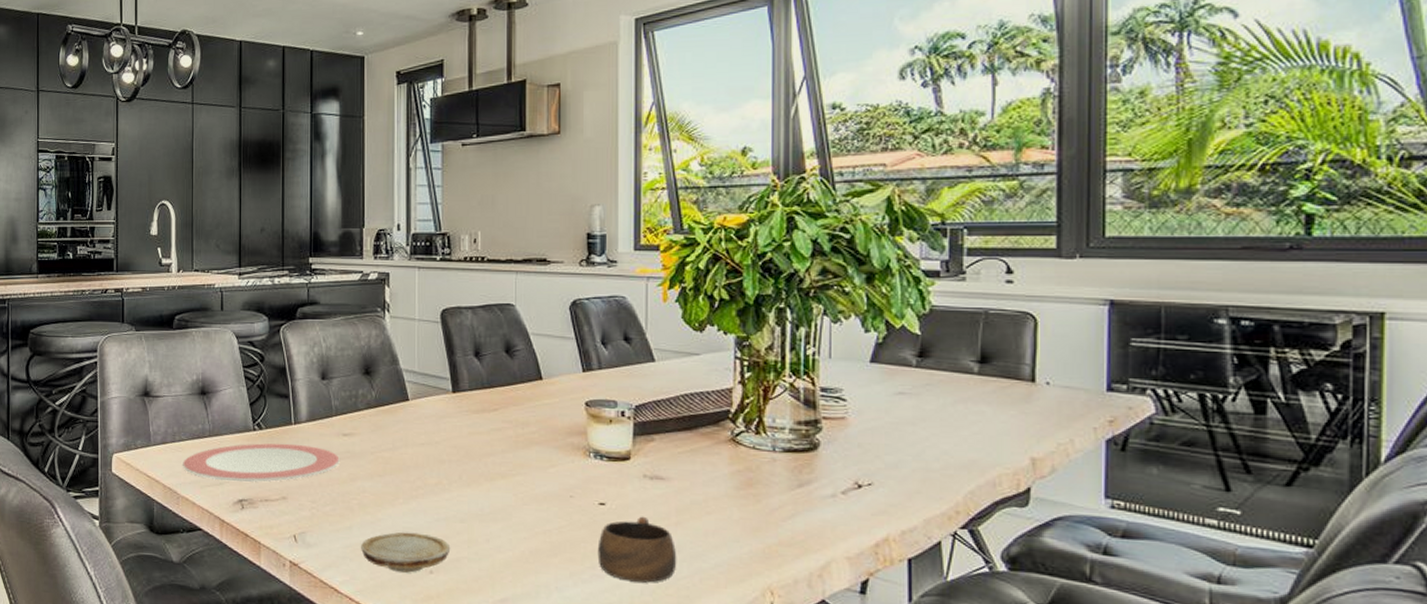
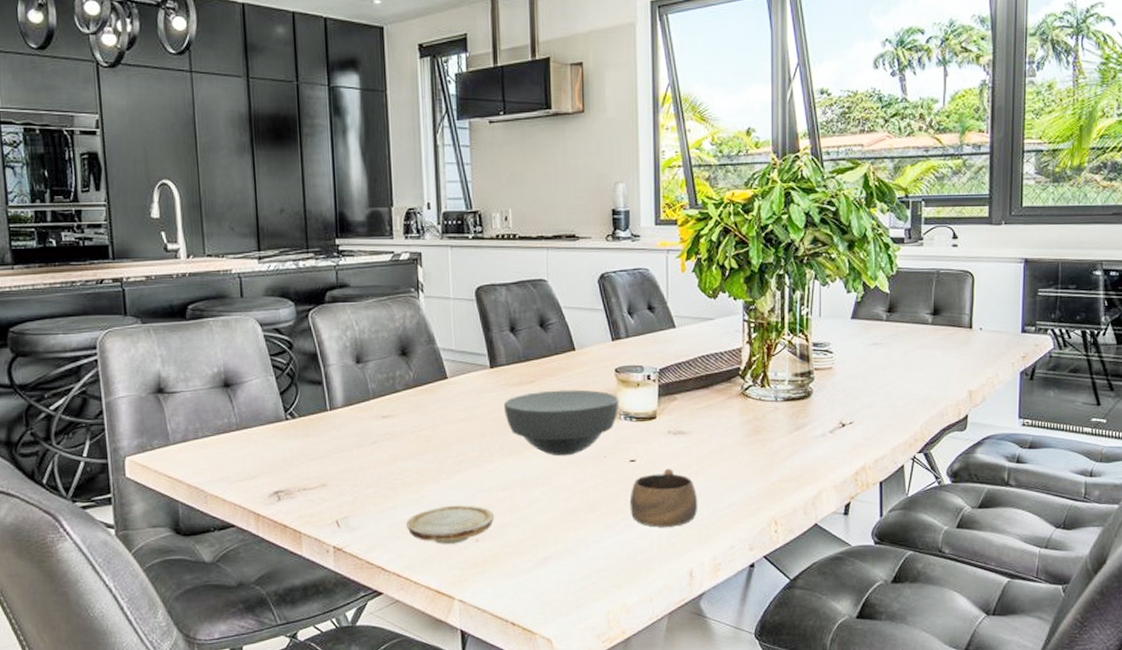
plate: present [183,443,340,482] -> none [208,430,380,474]
bowl: none [465,420,589,492] -> present [504,389,619,456]

